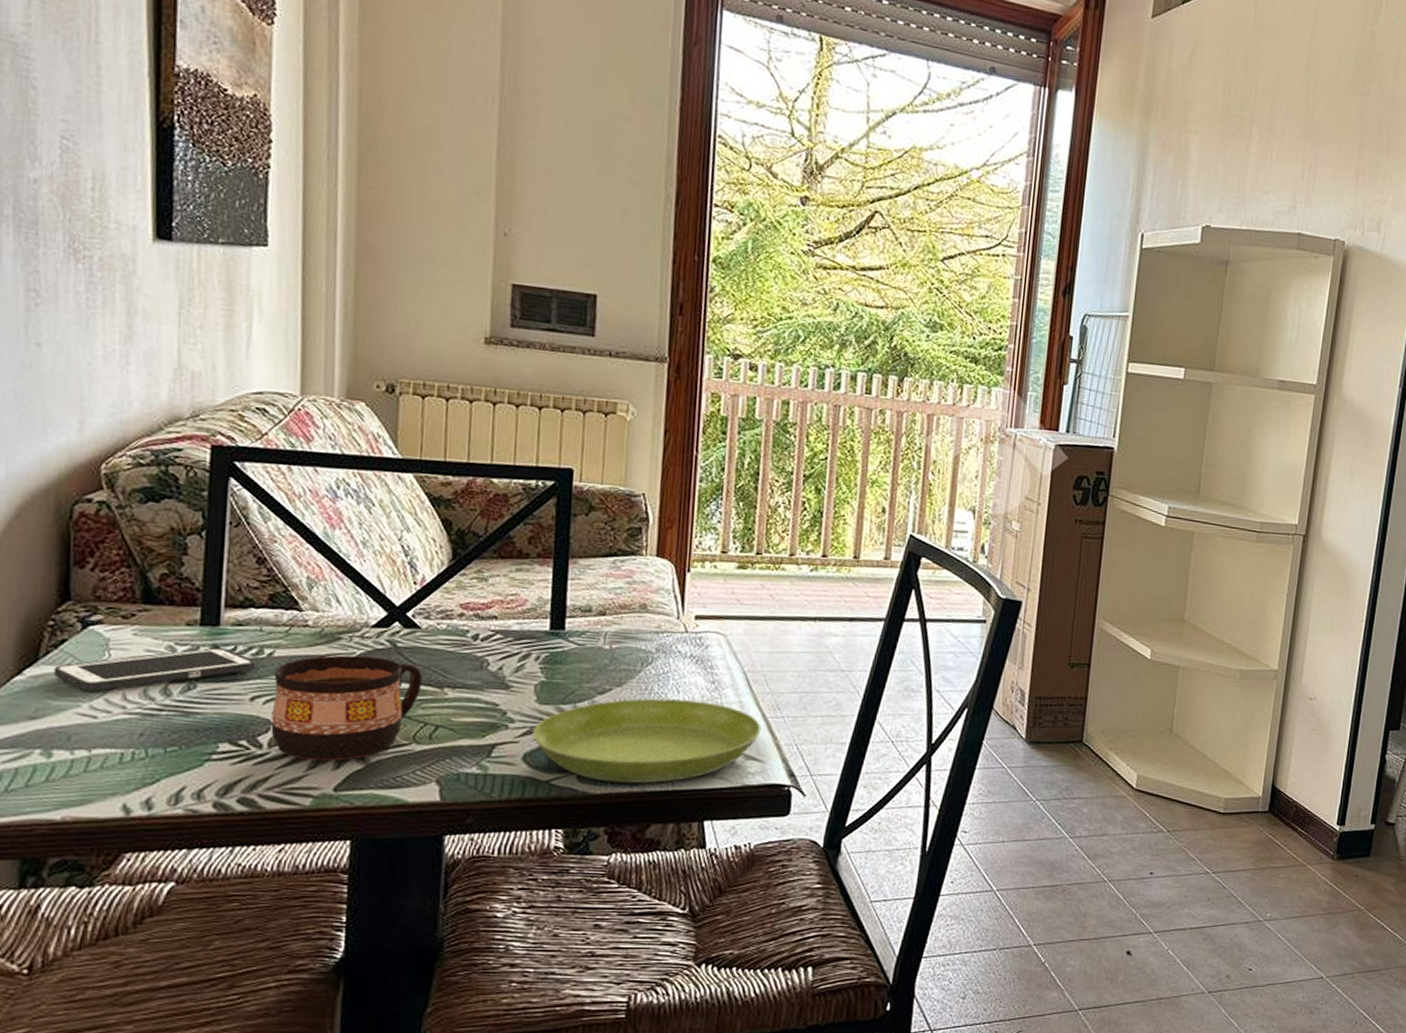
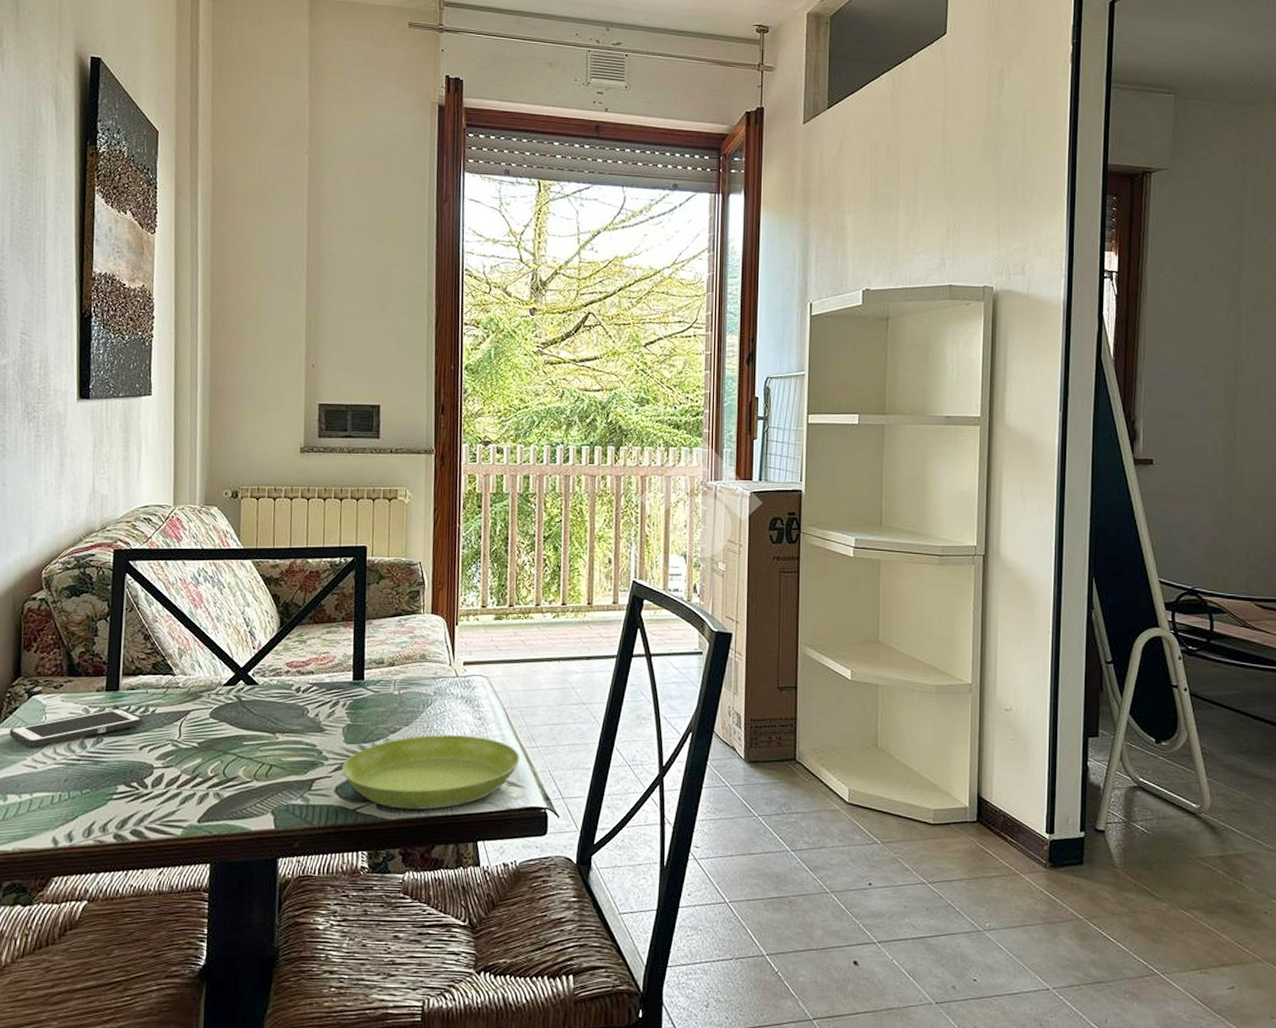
cup: present [270,655,423,762] -> none [153,710,260,798]

